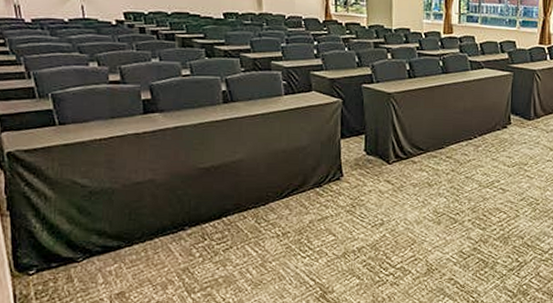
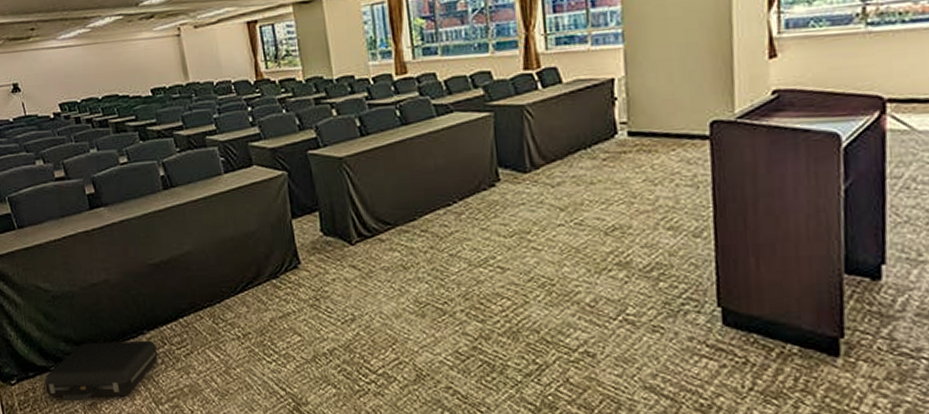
briefcase: none [69,235,197,291] -> present [44,340,159,402]

